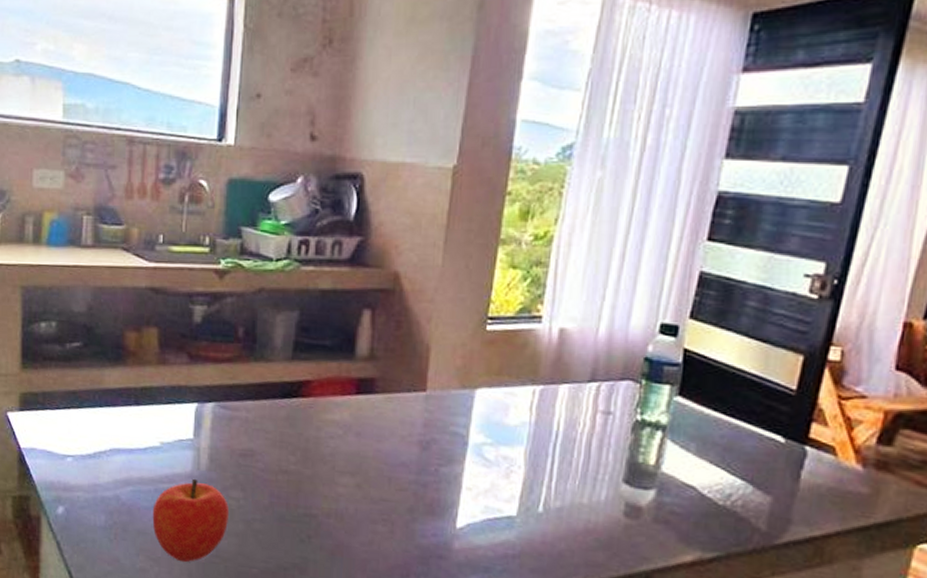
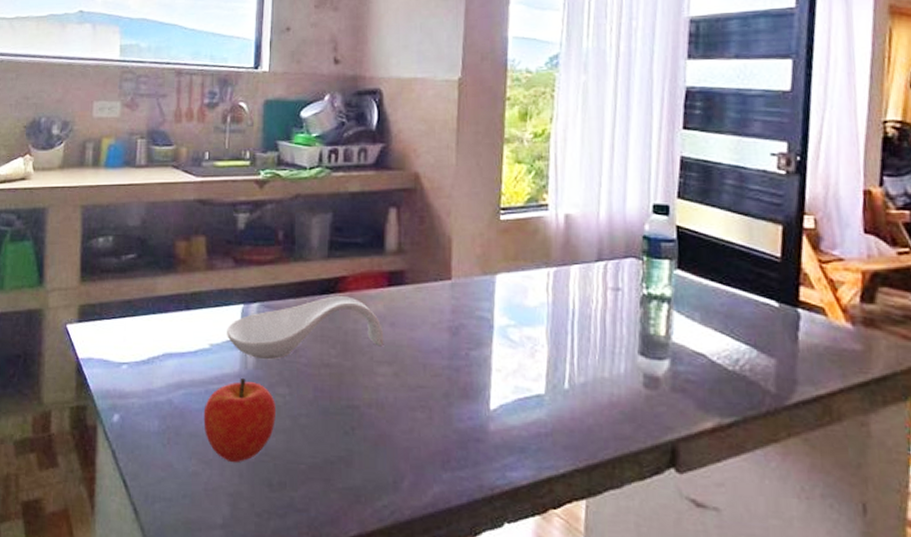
spoon rest: none [179,400,348,463] -> present [227,296,384,360]

